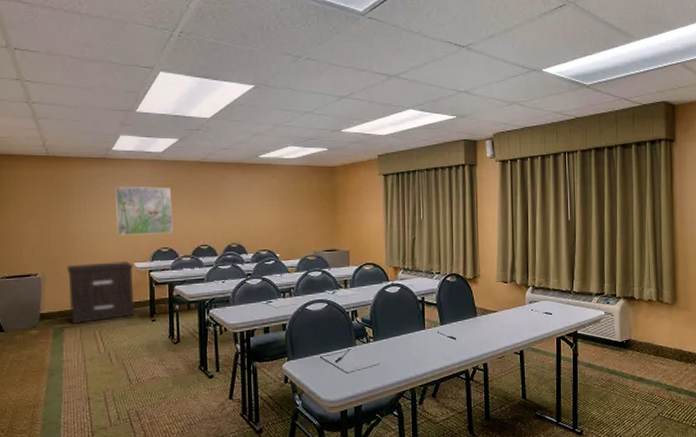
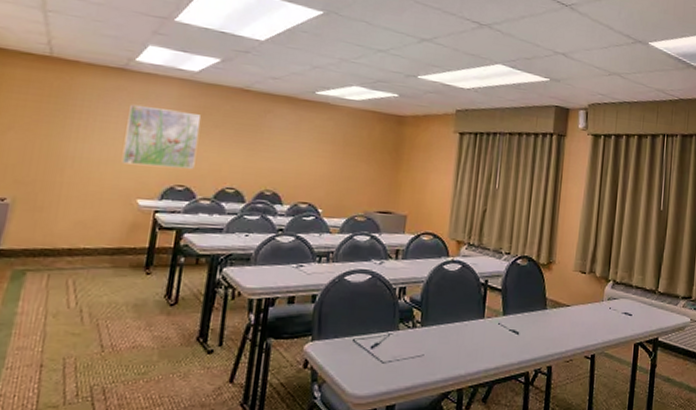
nightstand: present [66,260,135,325] -> none [38,192,135,269]

